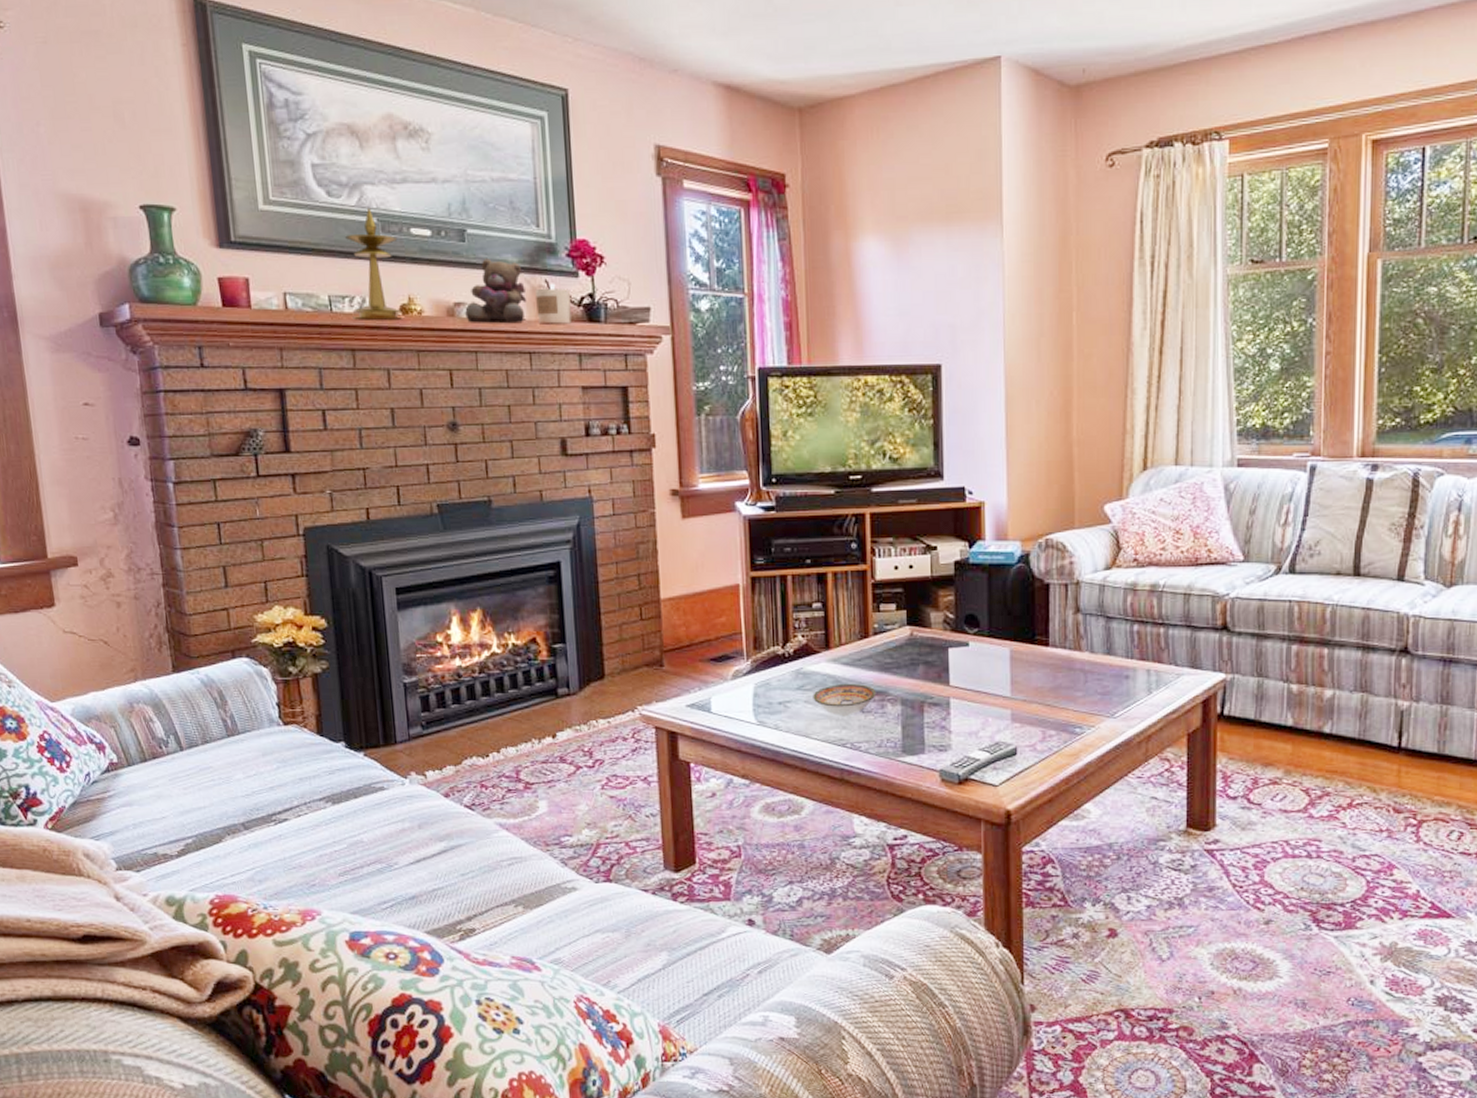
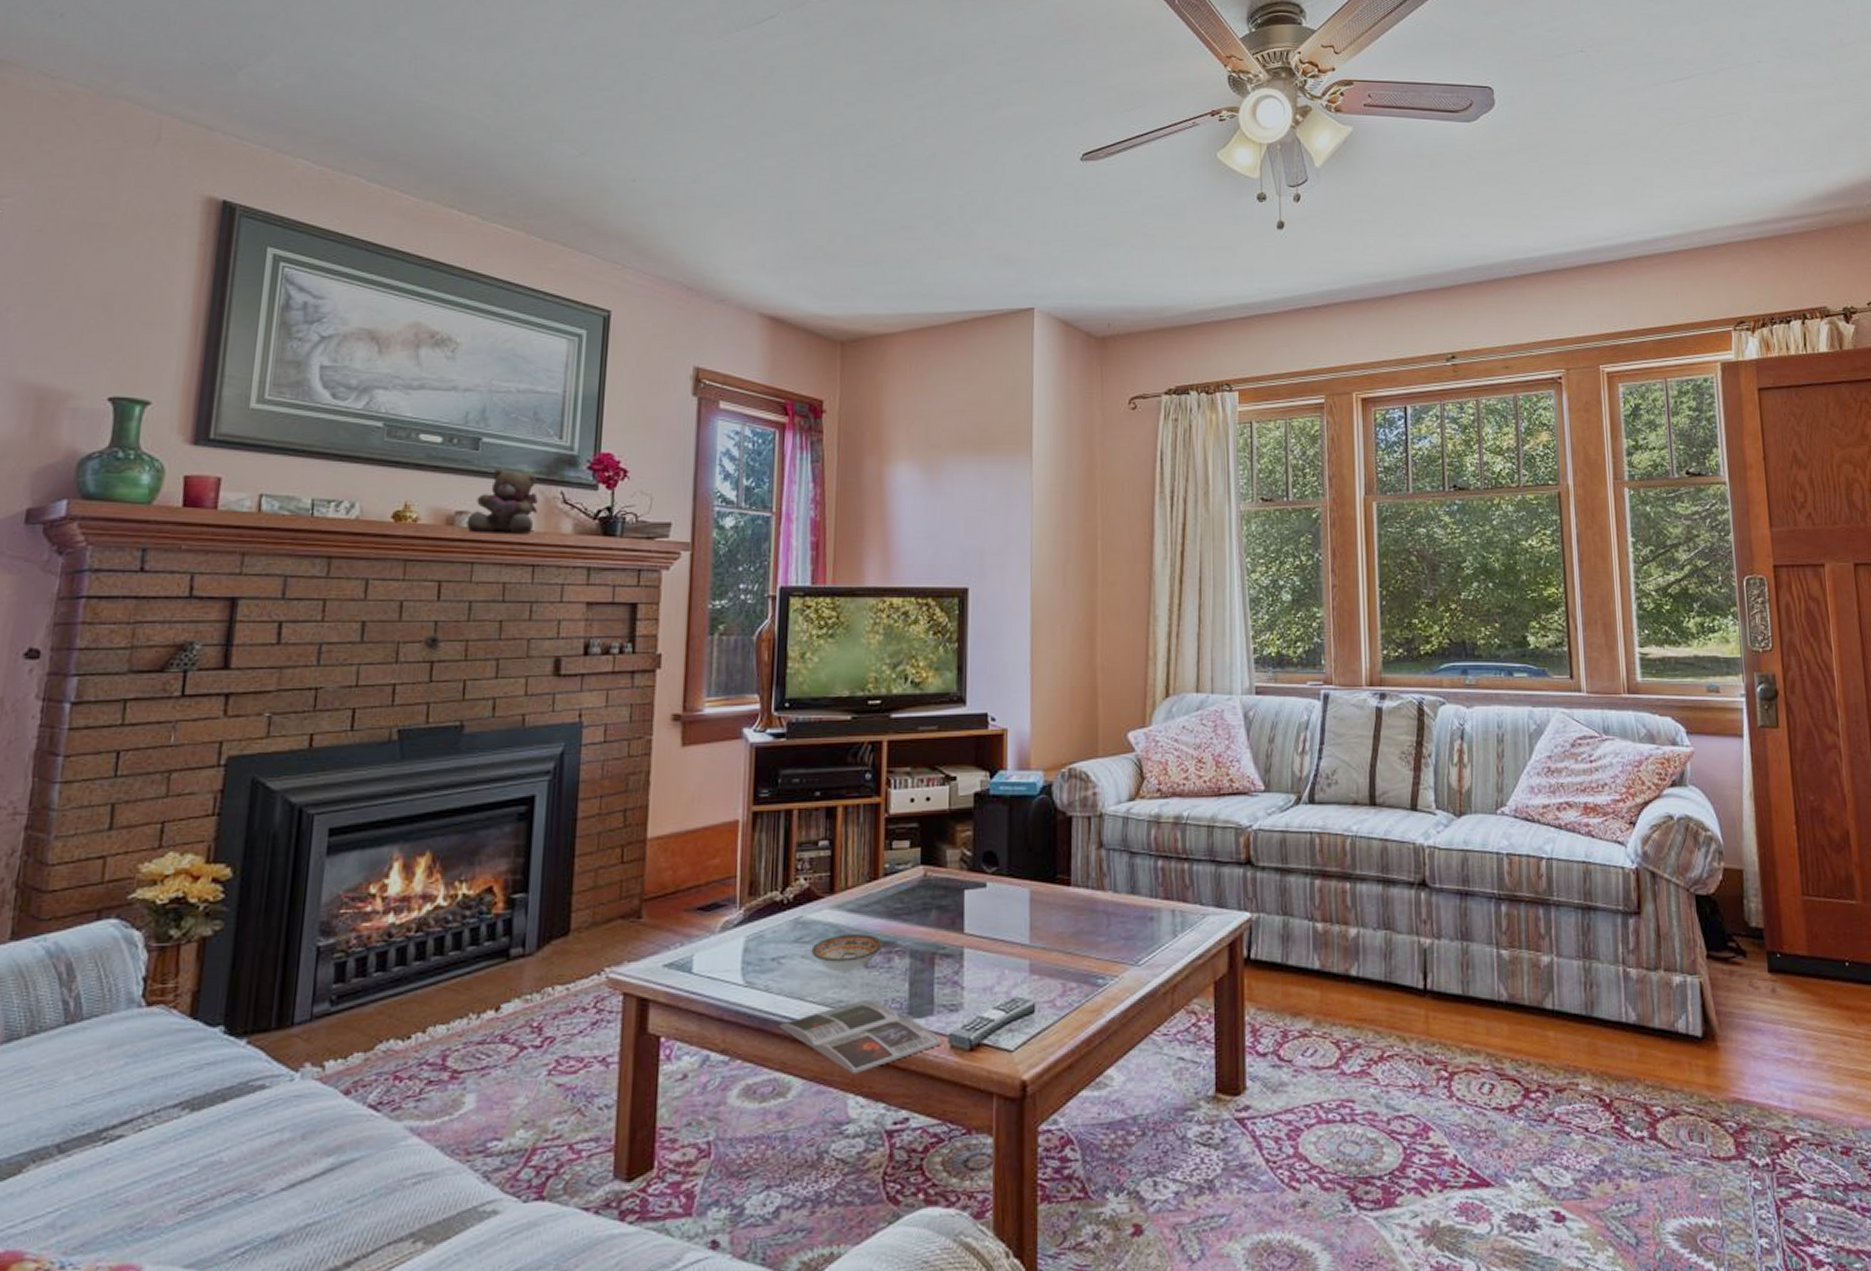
candlestick: present [345,208,403,322] -> none [336,412,404,528]
candle: present [535,283,572,326] -> none [546,495,588,538]
magazine: none [789,739,934,799] -> present [779,1000,943,1075]

